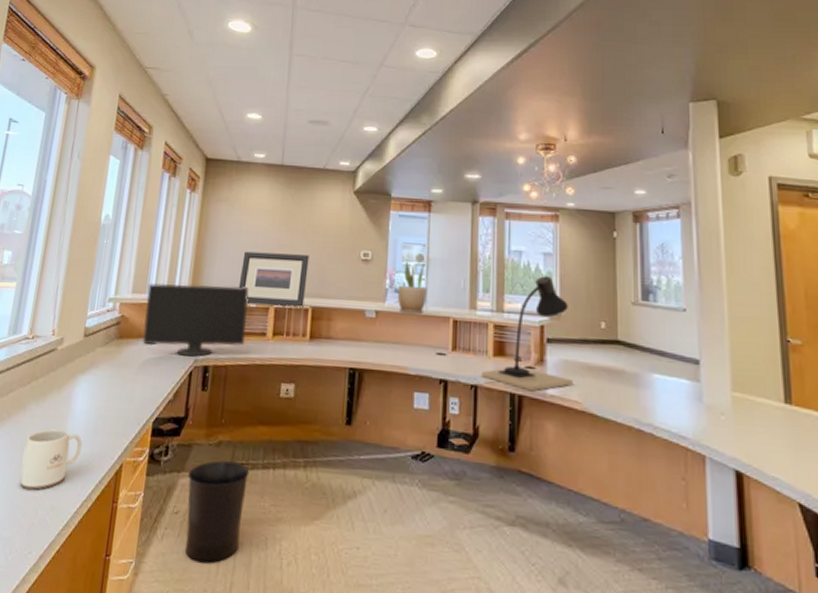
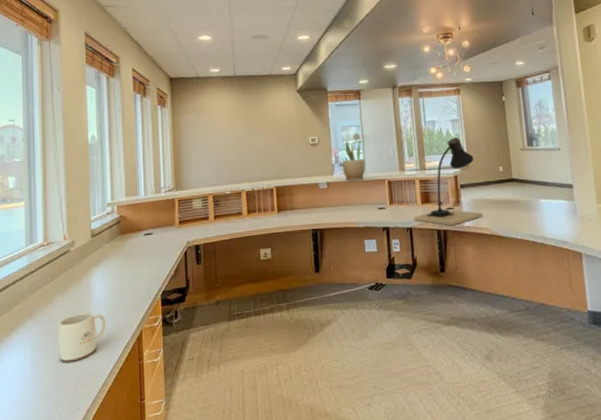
computer monitor: present [142,282,249,357] -> none [138,179,226,241]
waste bin: present [184,460,250,564] -> none [197,314,245,392]
picture frame: present [238,251,309,307] -> none [213,146,269,191]

